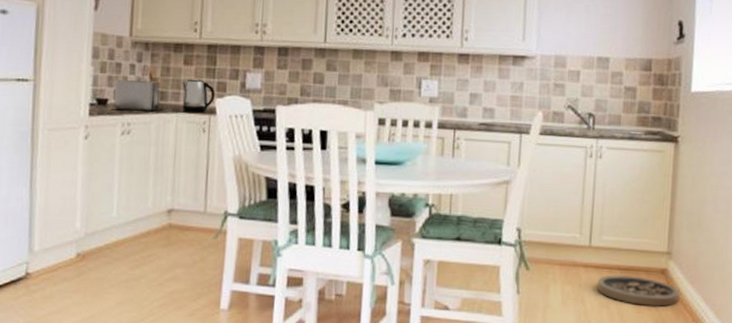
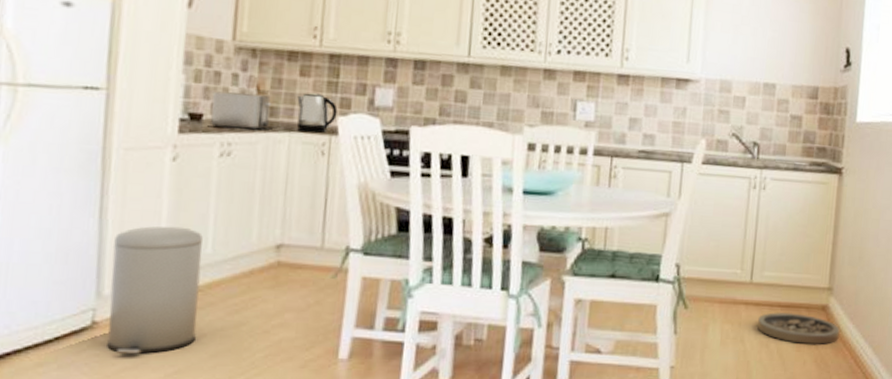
pedal bin: none [37,193,109,301] -> present [107,226,203,354]

